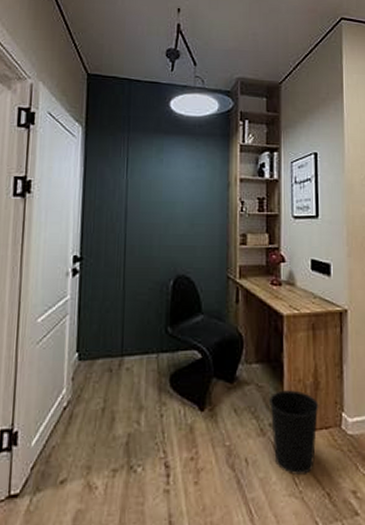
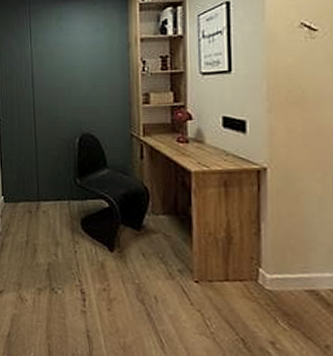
wastebasket: present [270,390,319,475] -> none [178,241,232,319]

